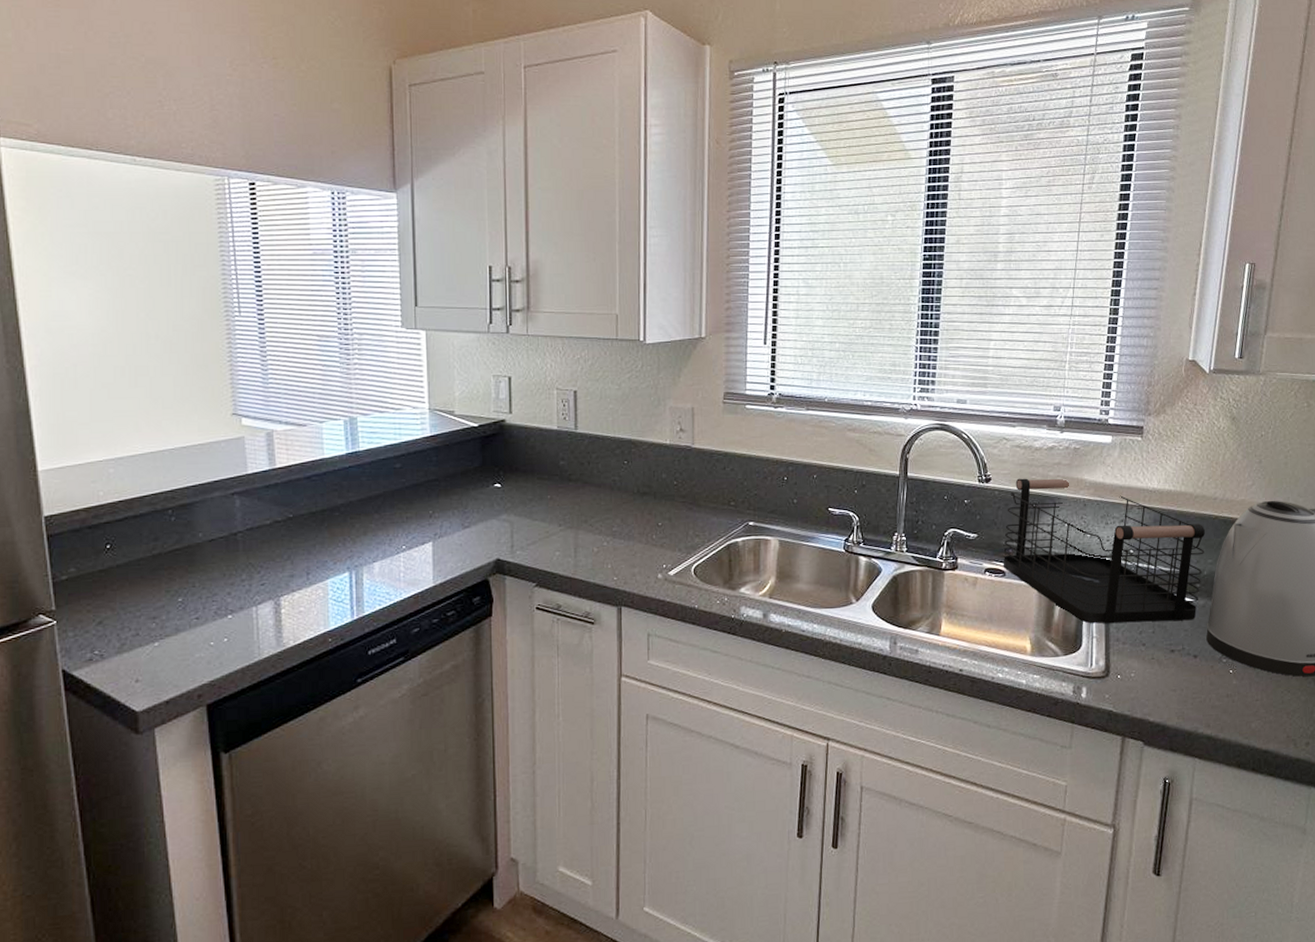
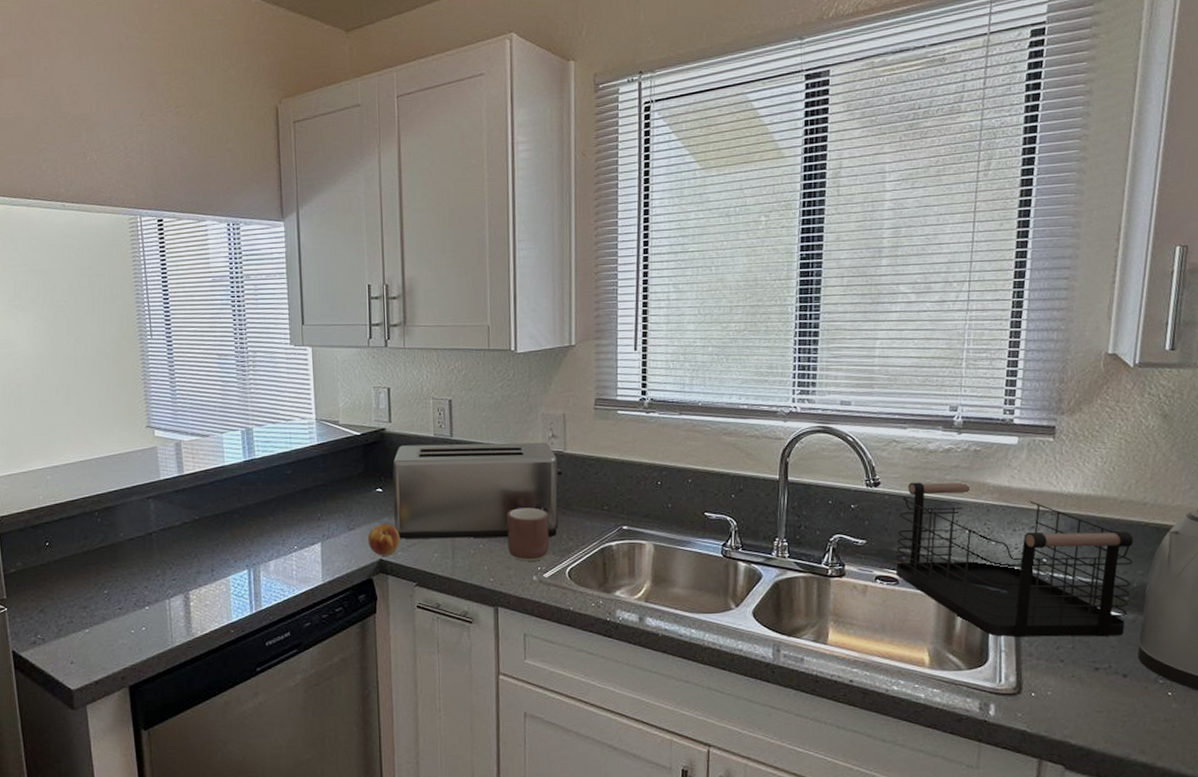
fruit: none [484,520,519,555] -> present [367,523,400,556]
toaster: none [512,436,690,537] -> present [392,442,562,539]
mug: none [632,503,676,559] -> present [506,507,550,562]

